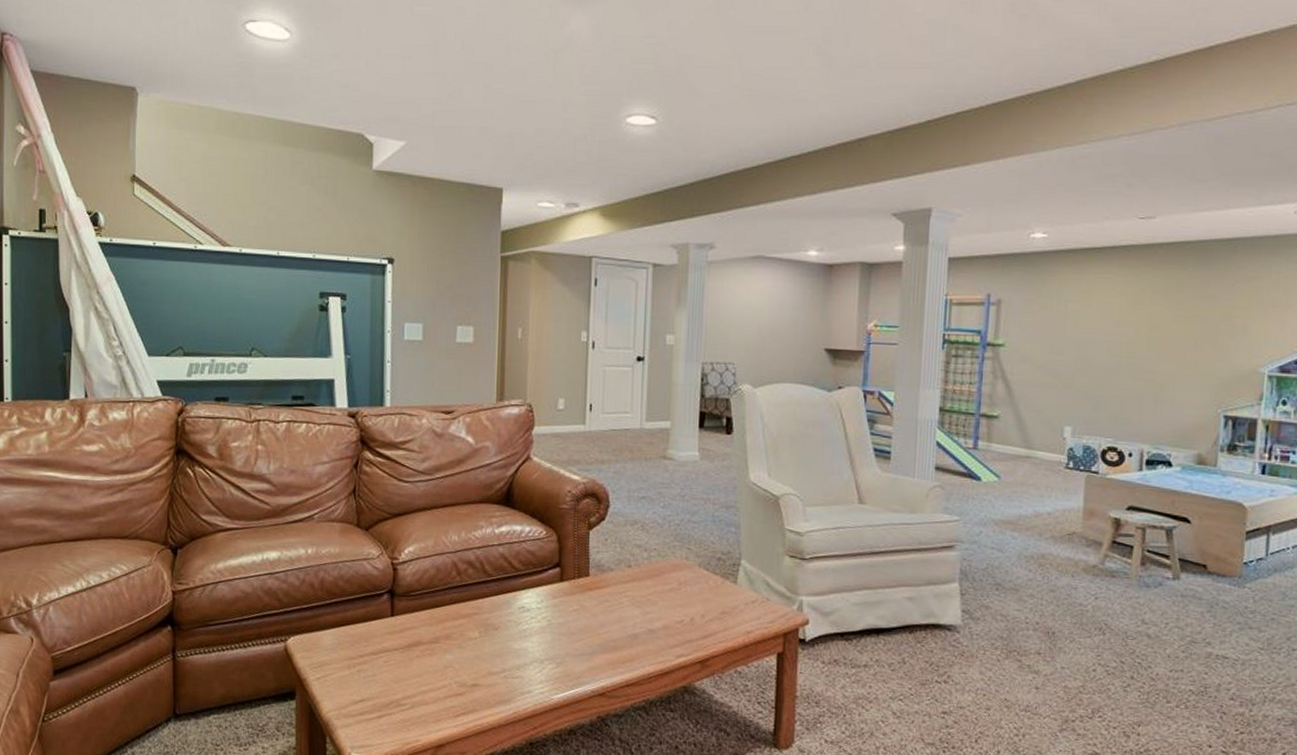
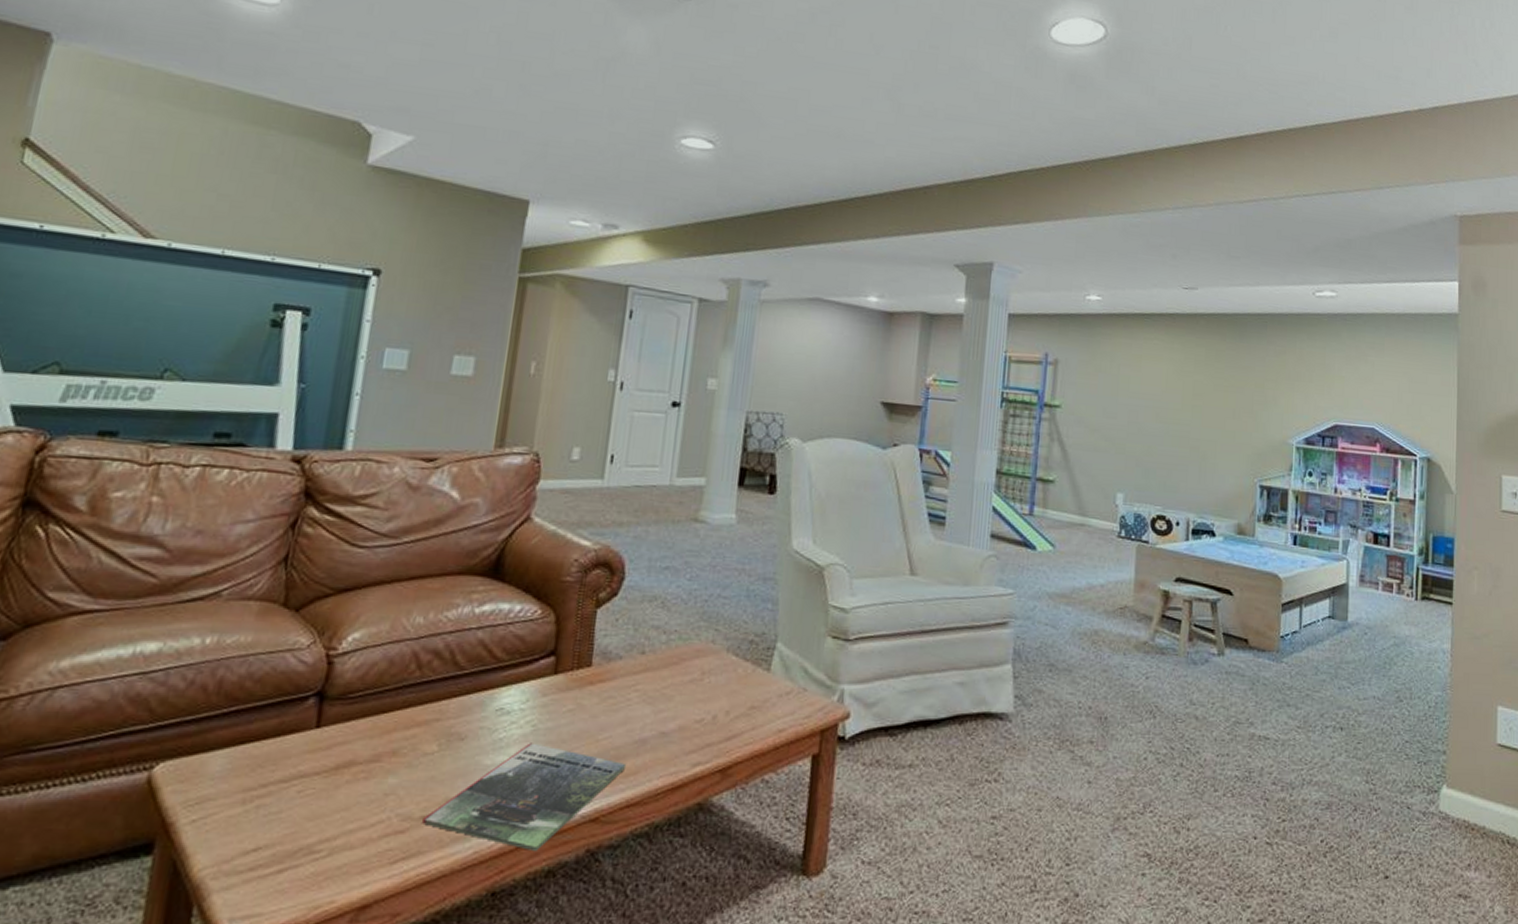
magazine: none [474,634,624,716] -> present [422,743,627,852]

